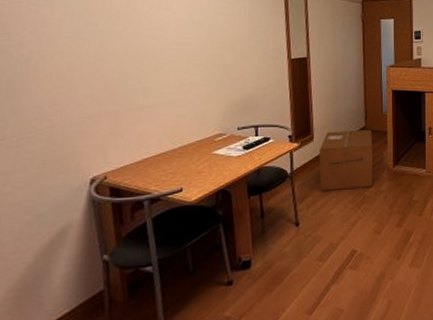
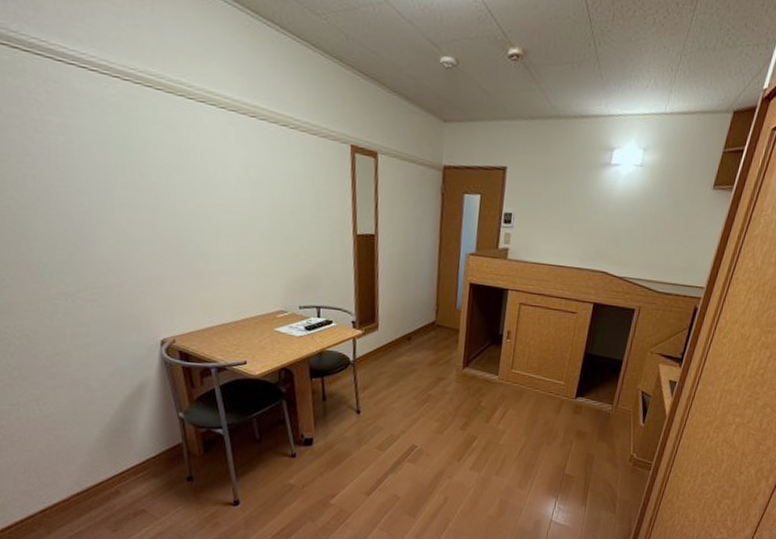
box: present [318,129,374,192] -> none [382,322,443,386]

